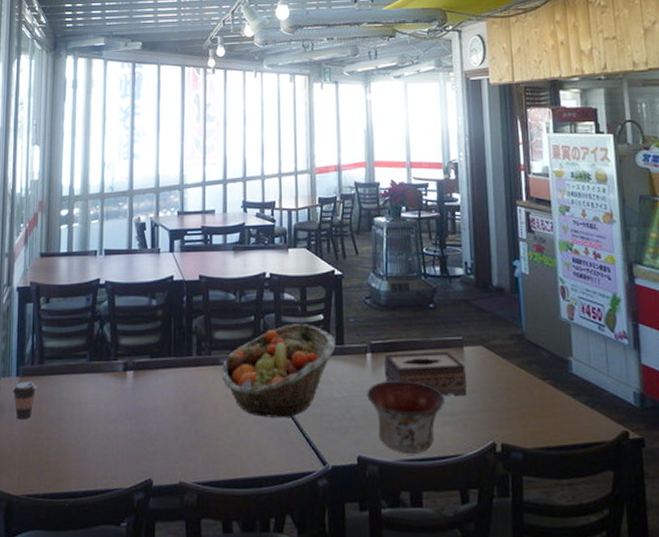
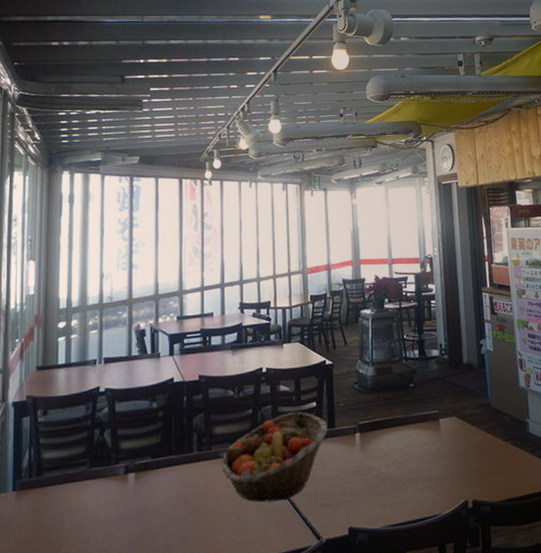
coffee cup: present [12,381,37,420] -> none [9,494,35,534]
bowl: present [367,380,445,455] -> none [356,453,424,520]
tissue box: present [384,351,468,397] -> none [371,425,444,464]

